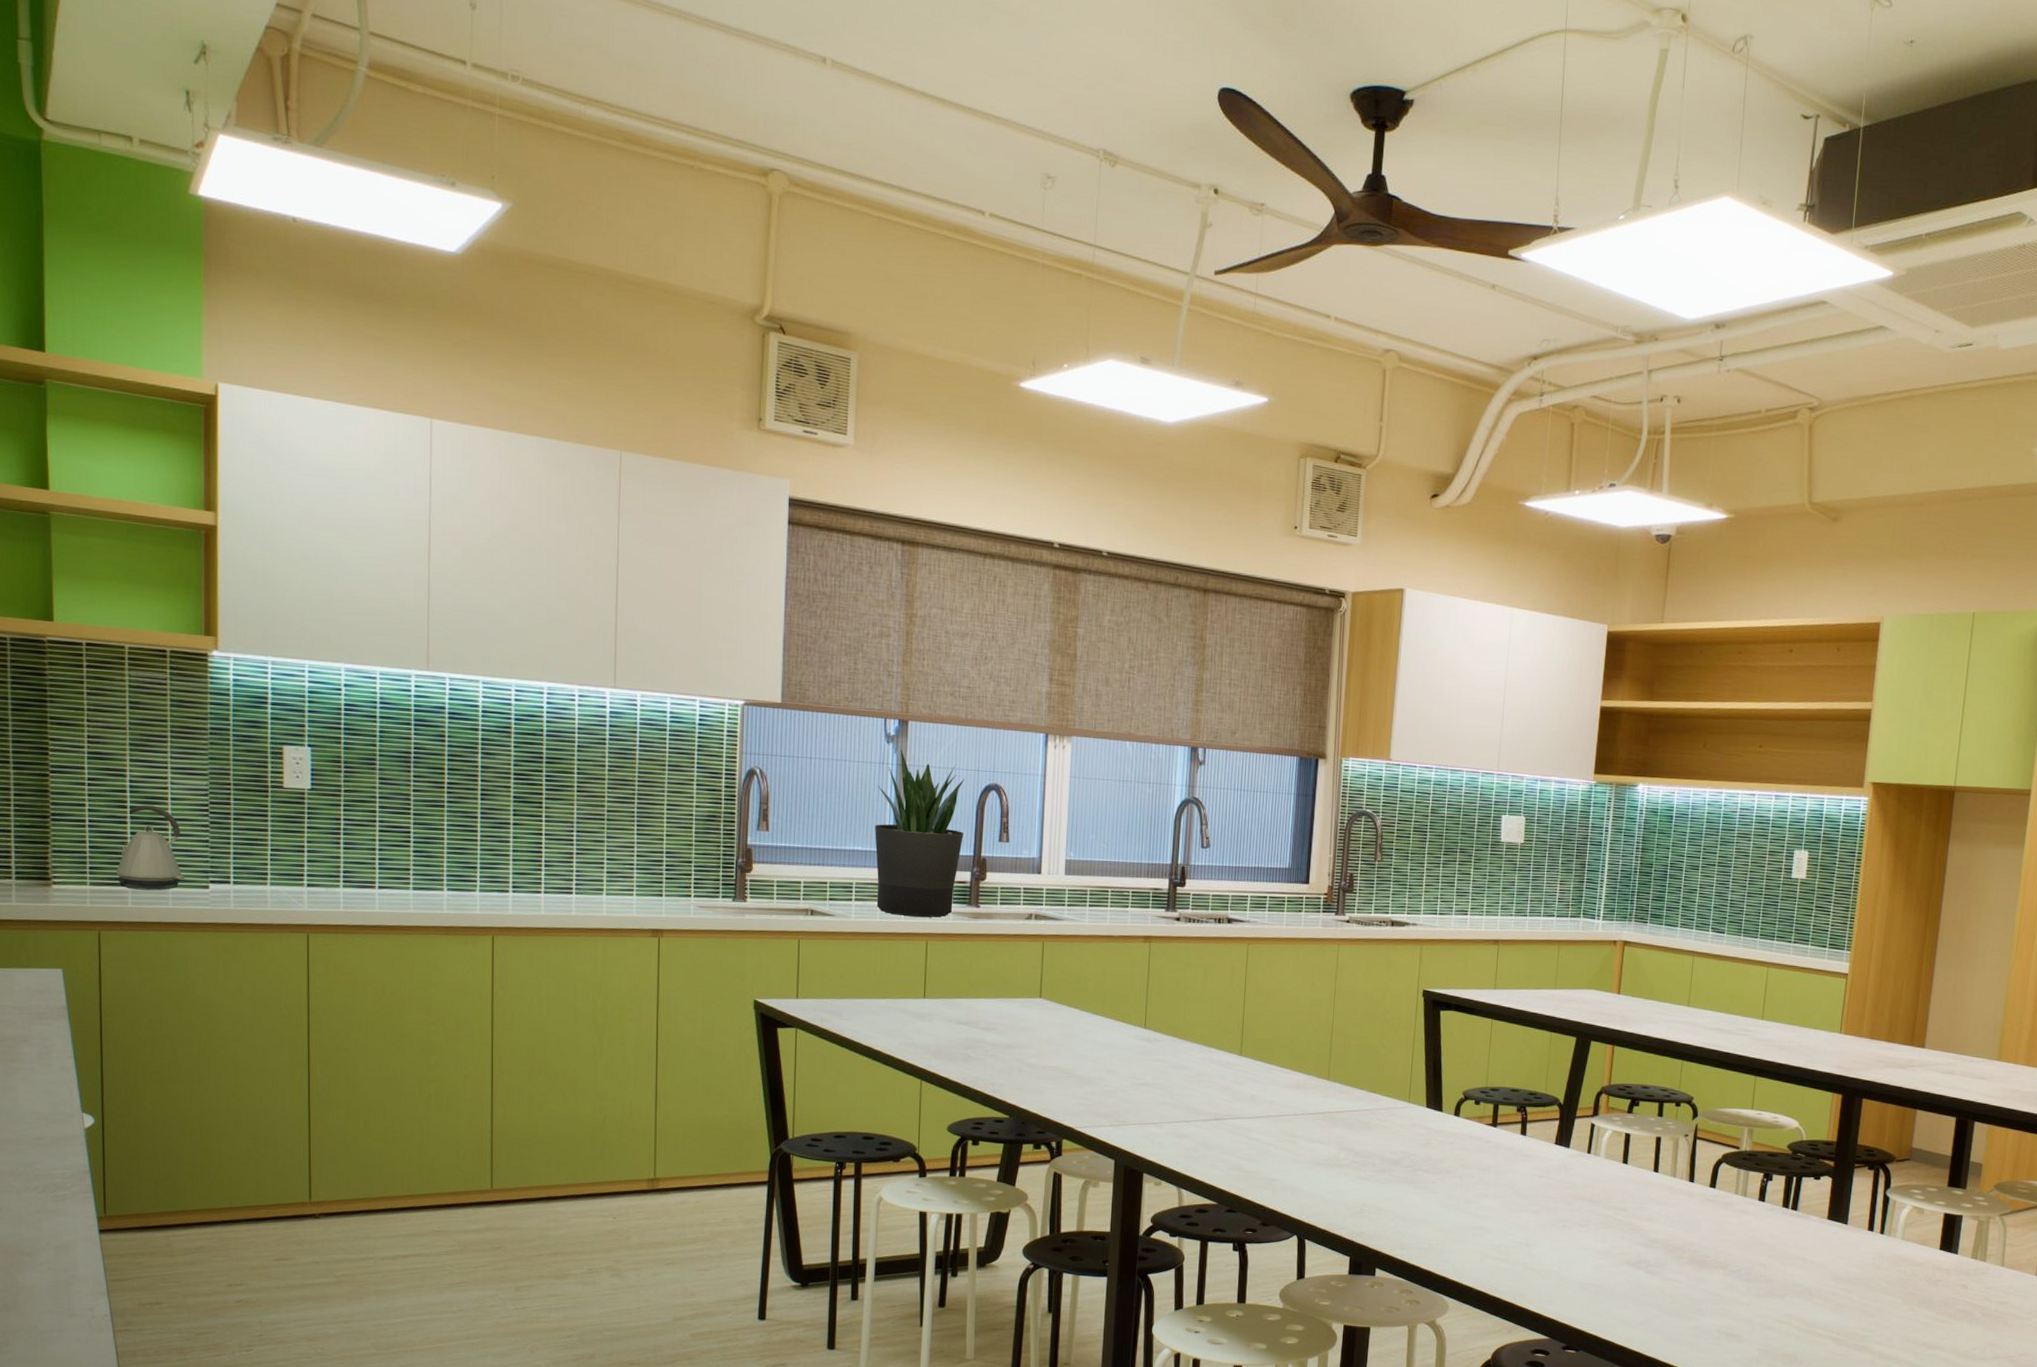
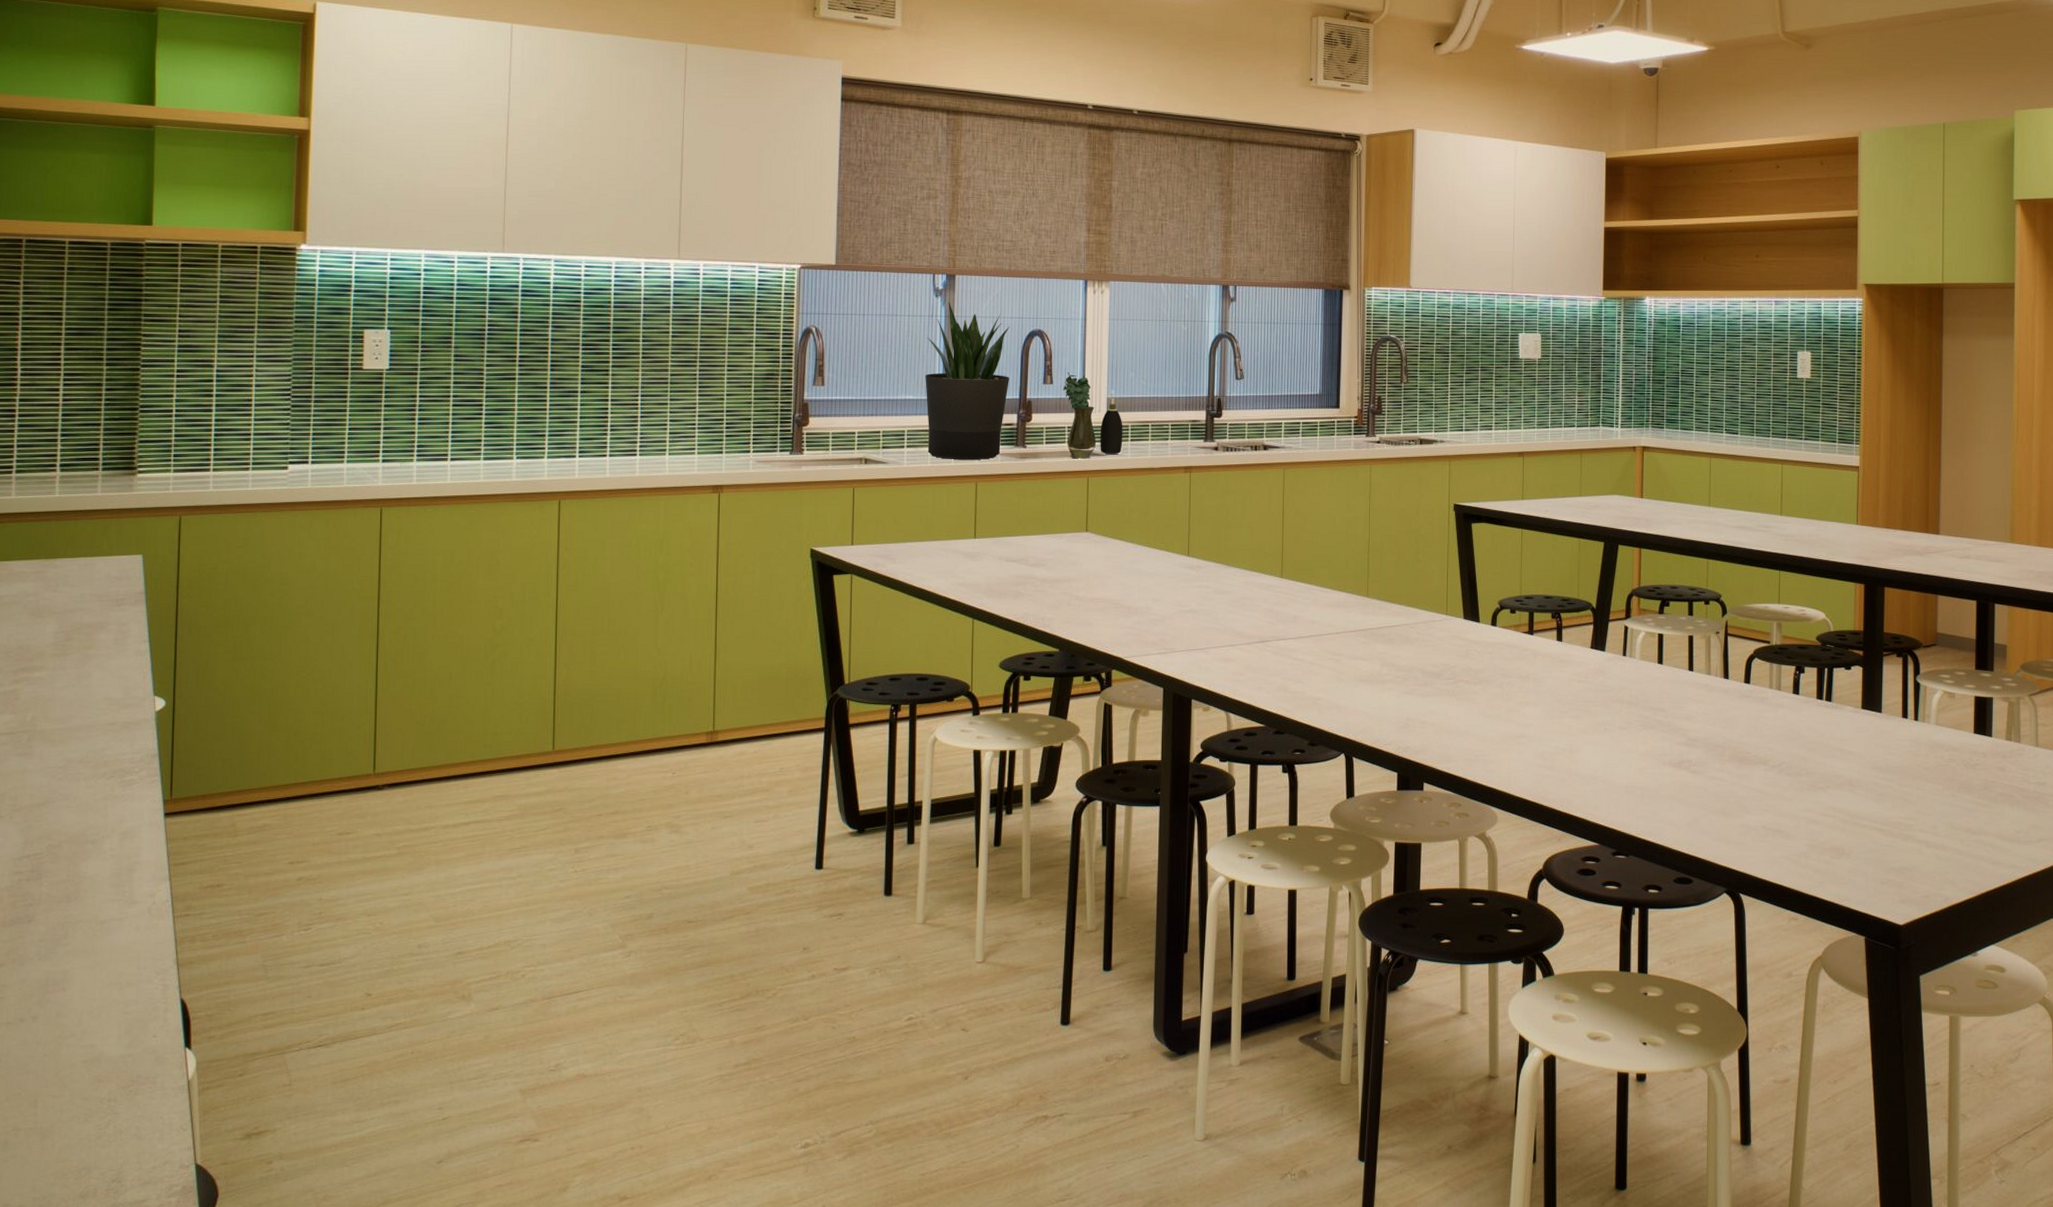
kettle: present [116,805,186,891] -> none [200,393,266,474]
vase: none [1019,831,1053,923] -> present [1063,372,1096,459]
soap dispenser: none [1056,859,1082,920] -> present [1100,397,1123,455]

